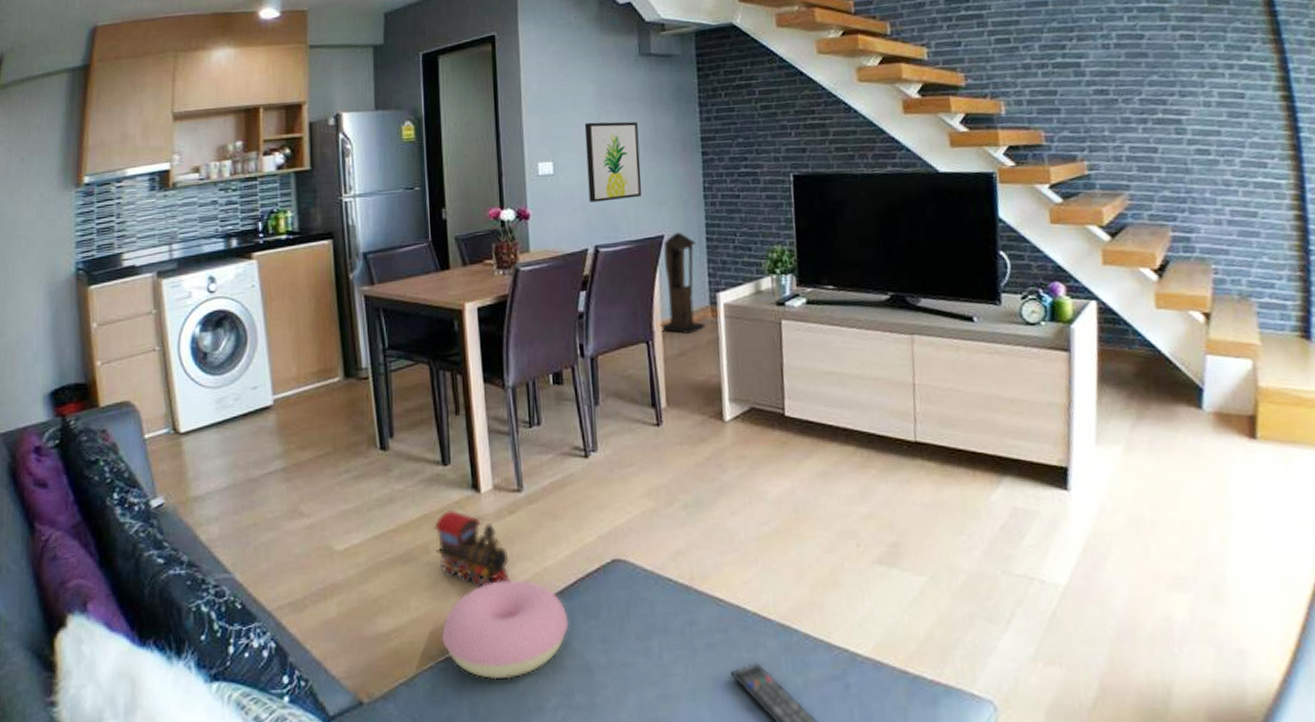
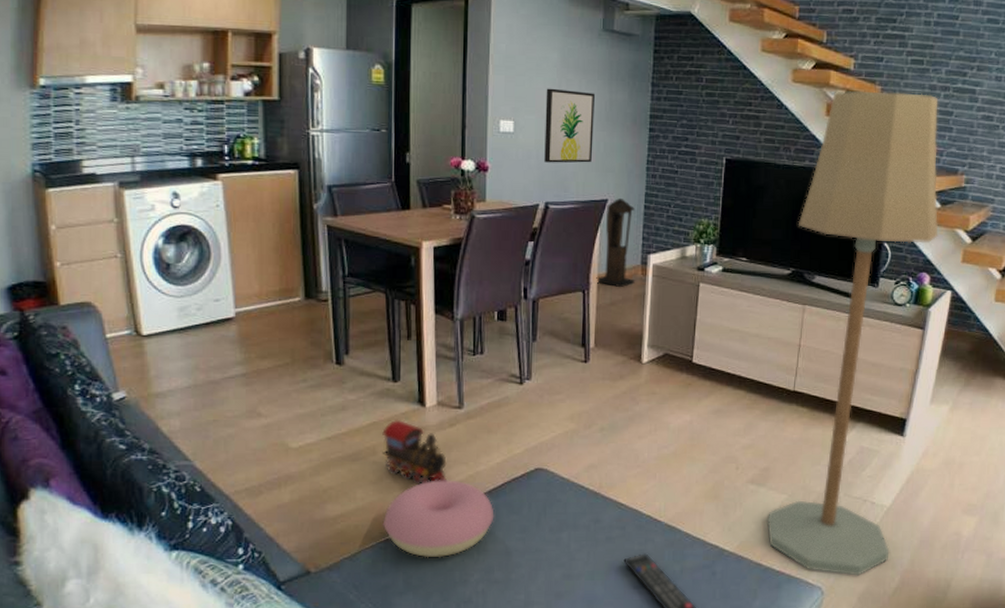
floor lamp: none [888,75,1078,683] -> present [766,91,939,576]

